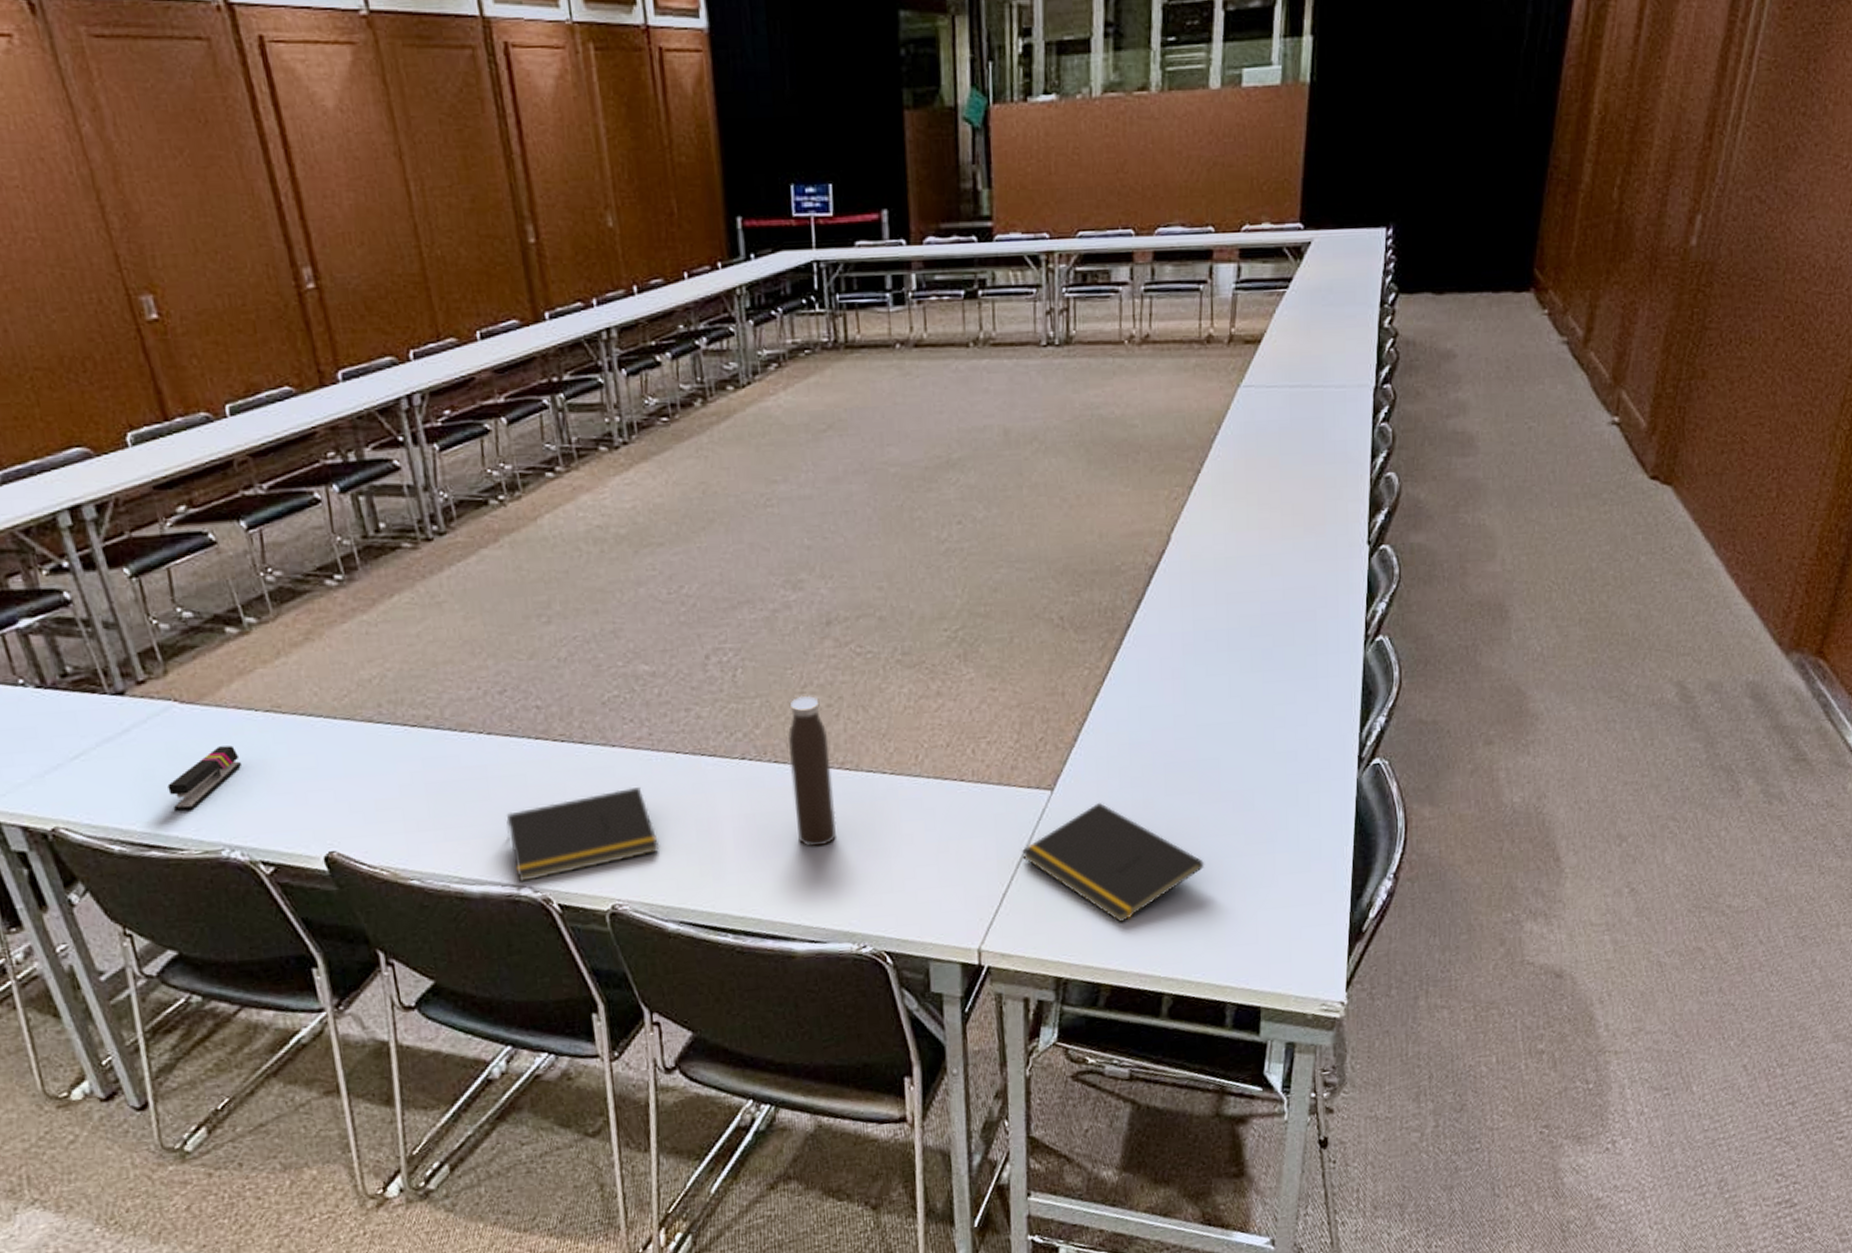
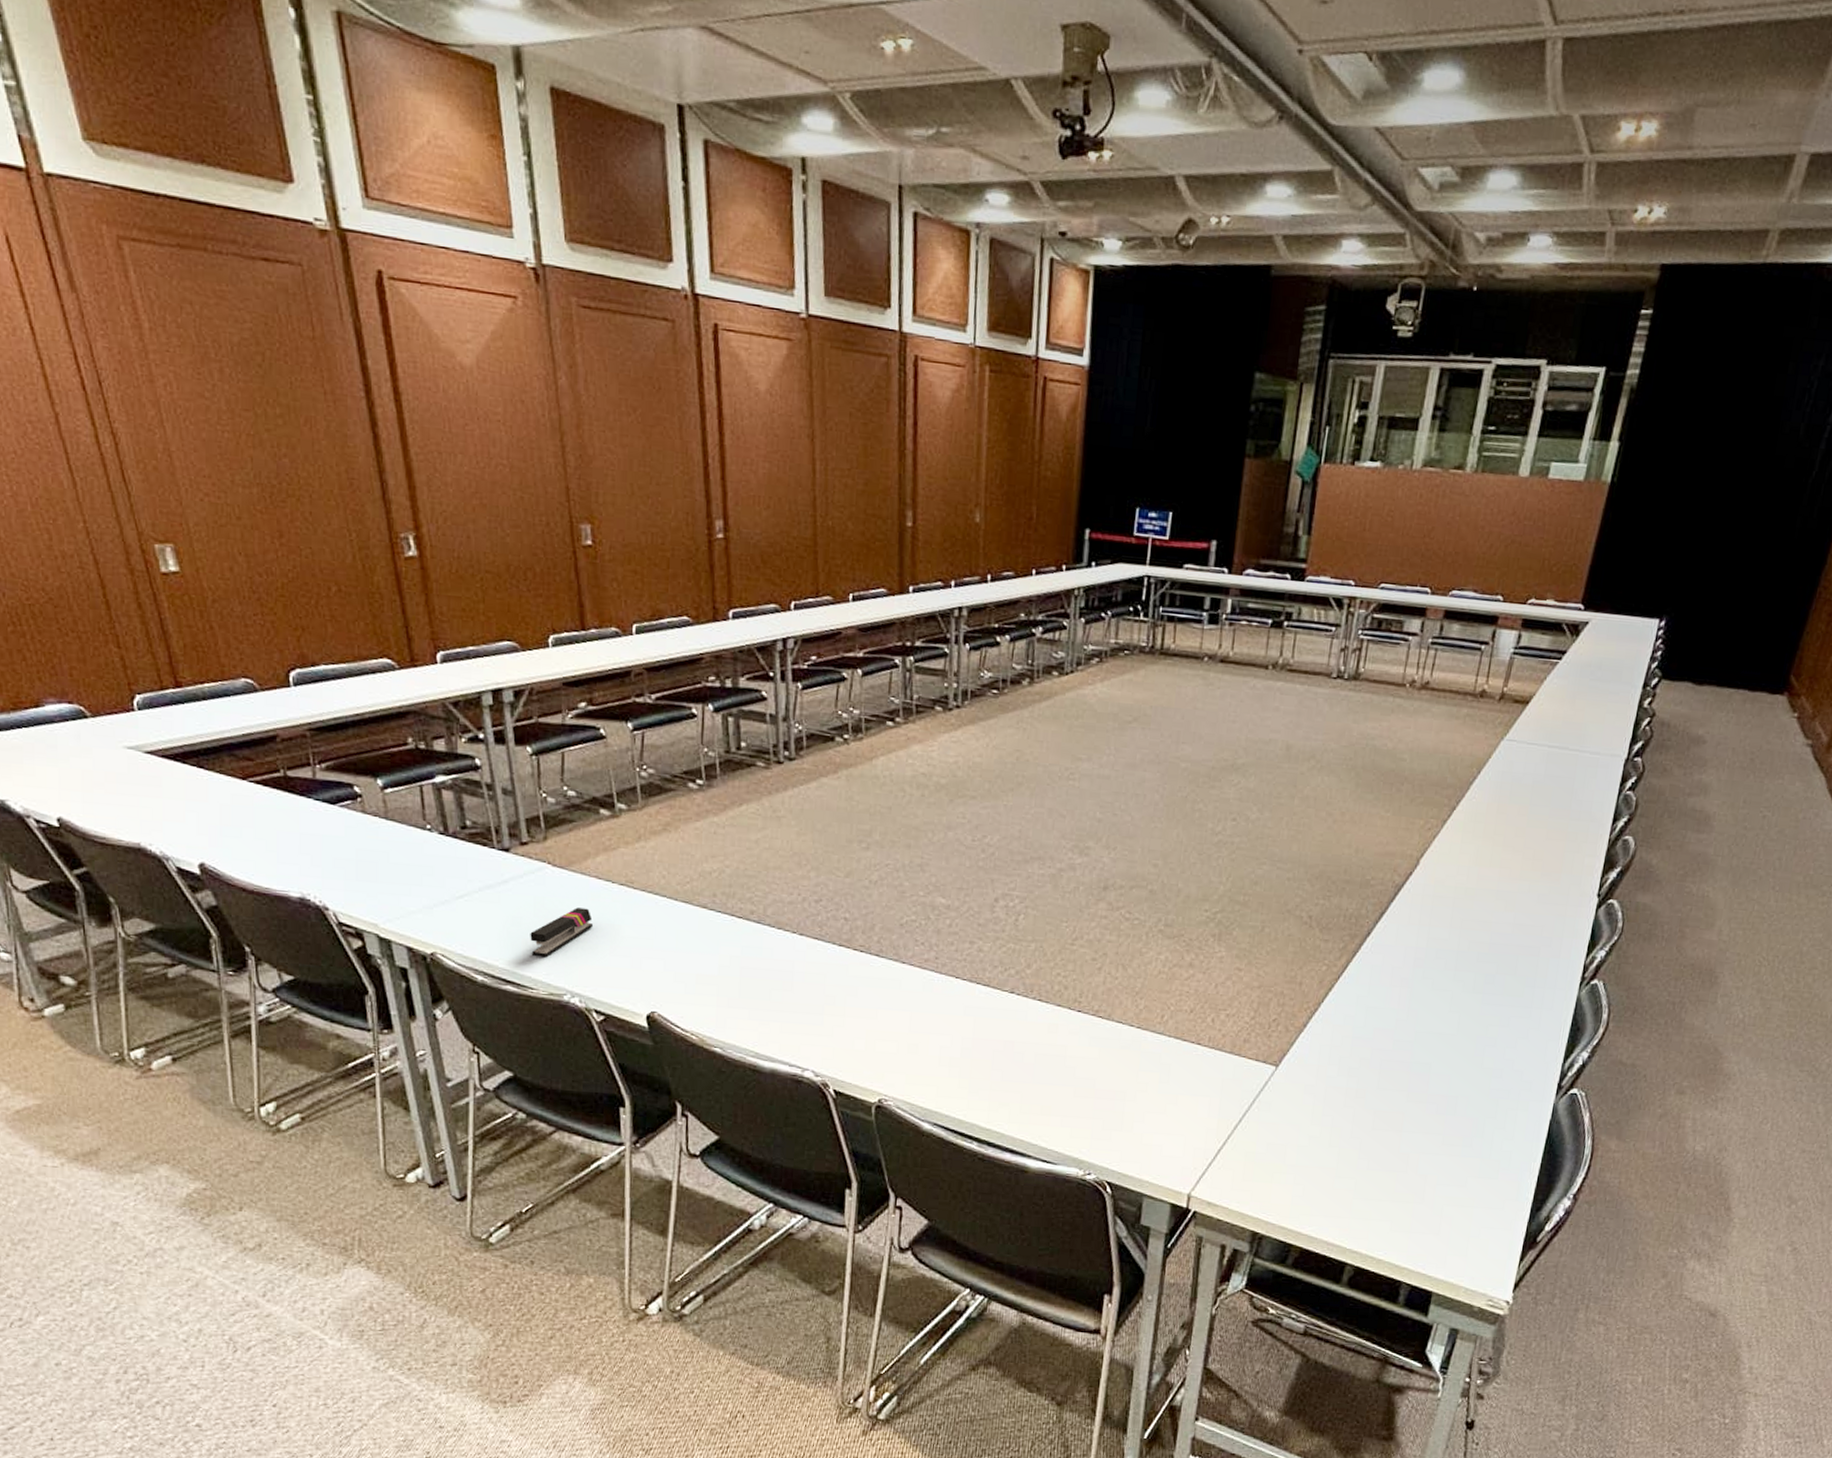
notepad: present [506,787,659,883] -> none [800,1001,928,1067]
water bottle: present [788,695,837,847] -> none [1048,946,1089,1080]
notepad: present [1021,803,1205,923] -> none [1240,1085,1403,1194]

